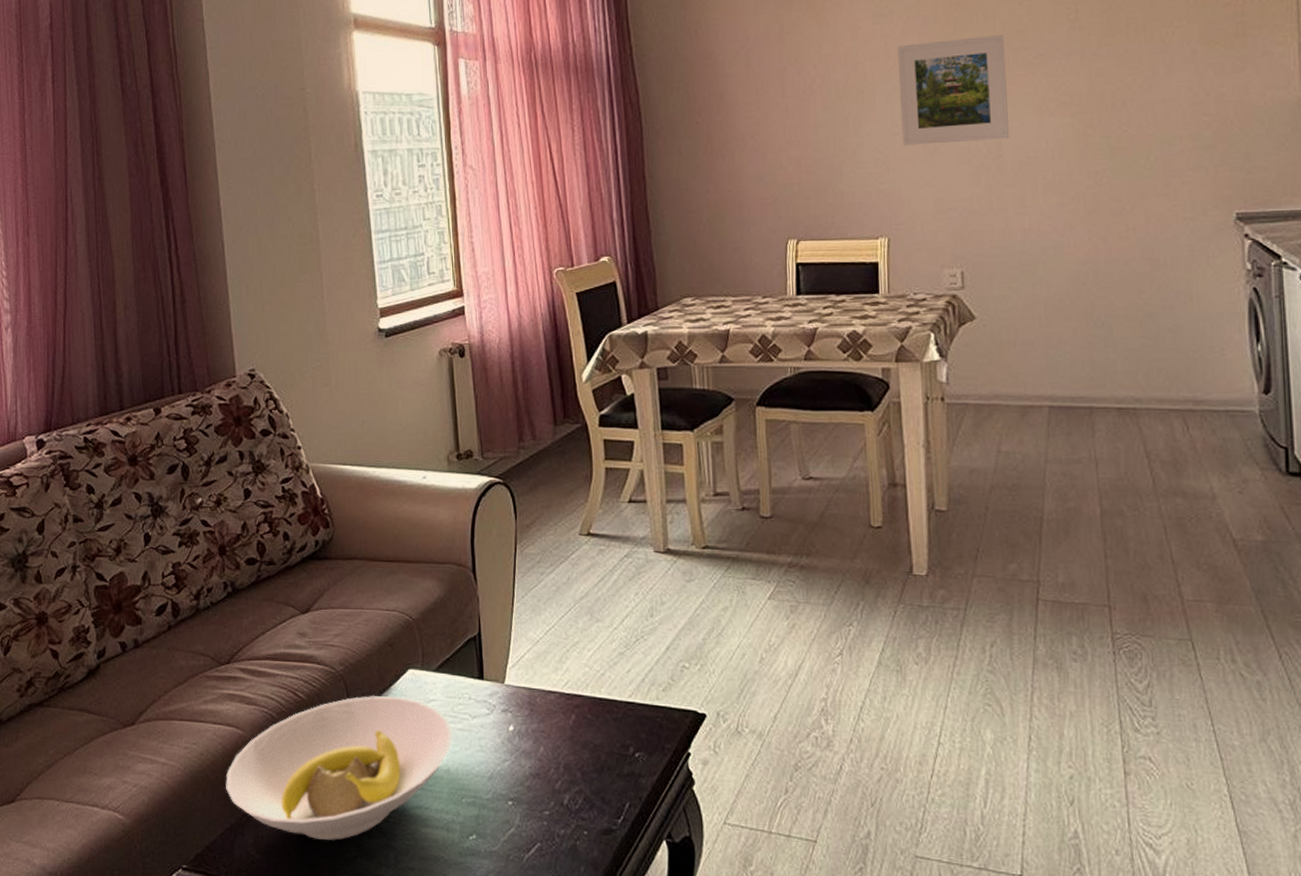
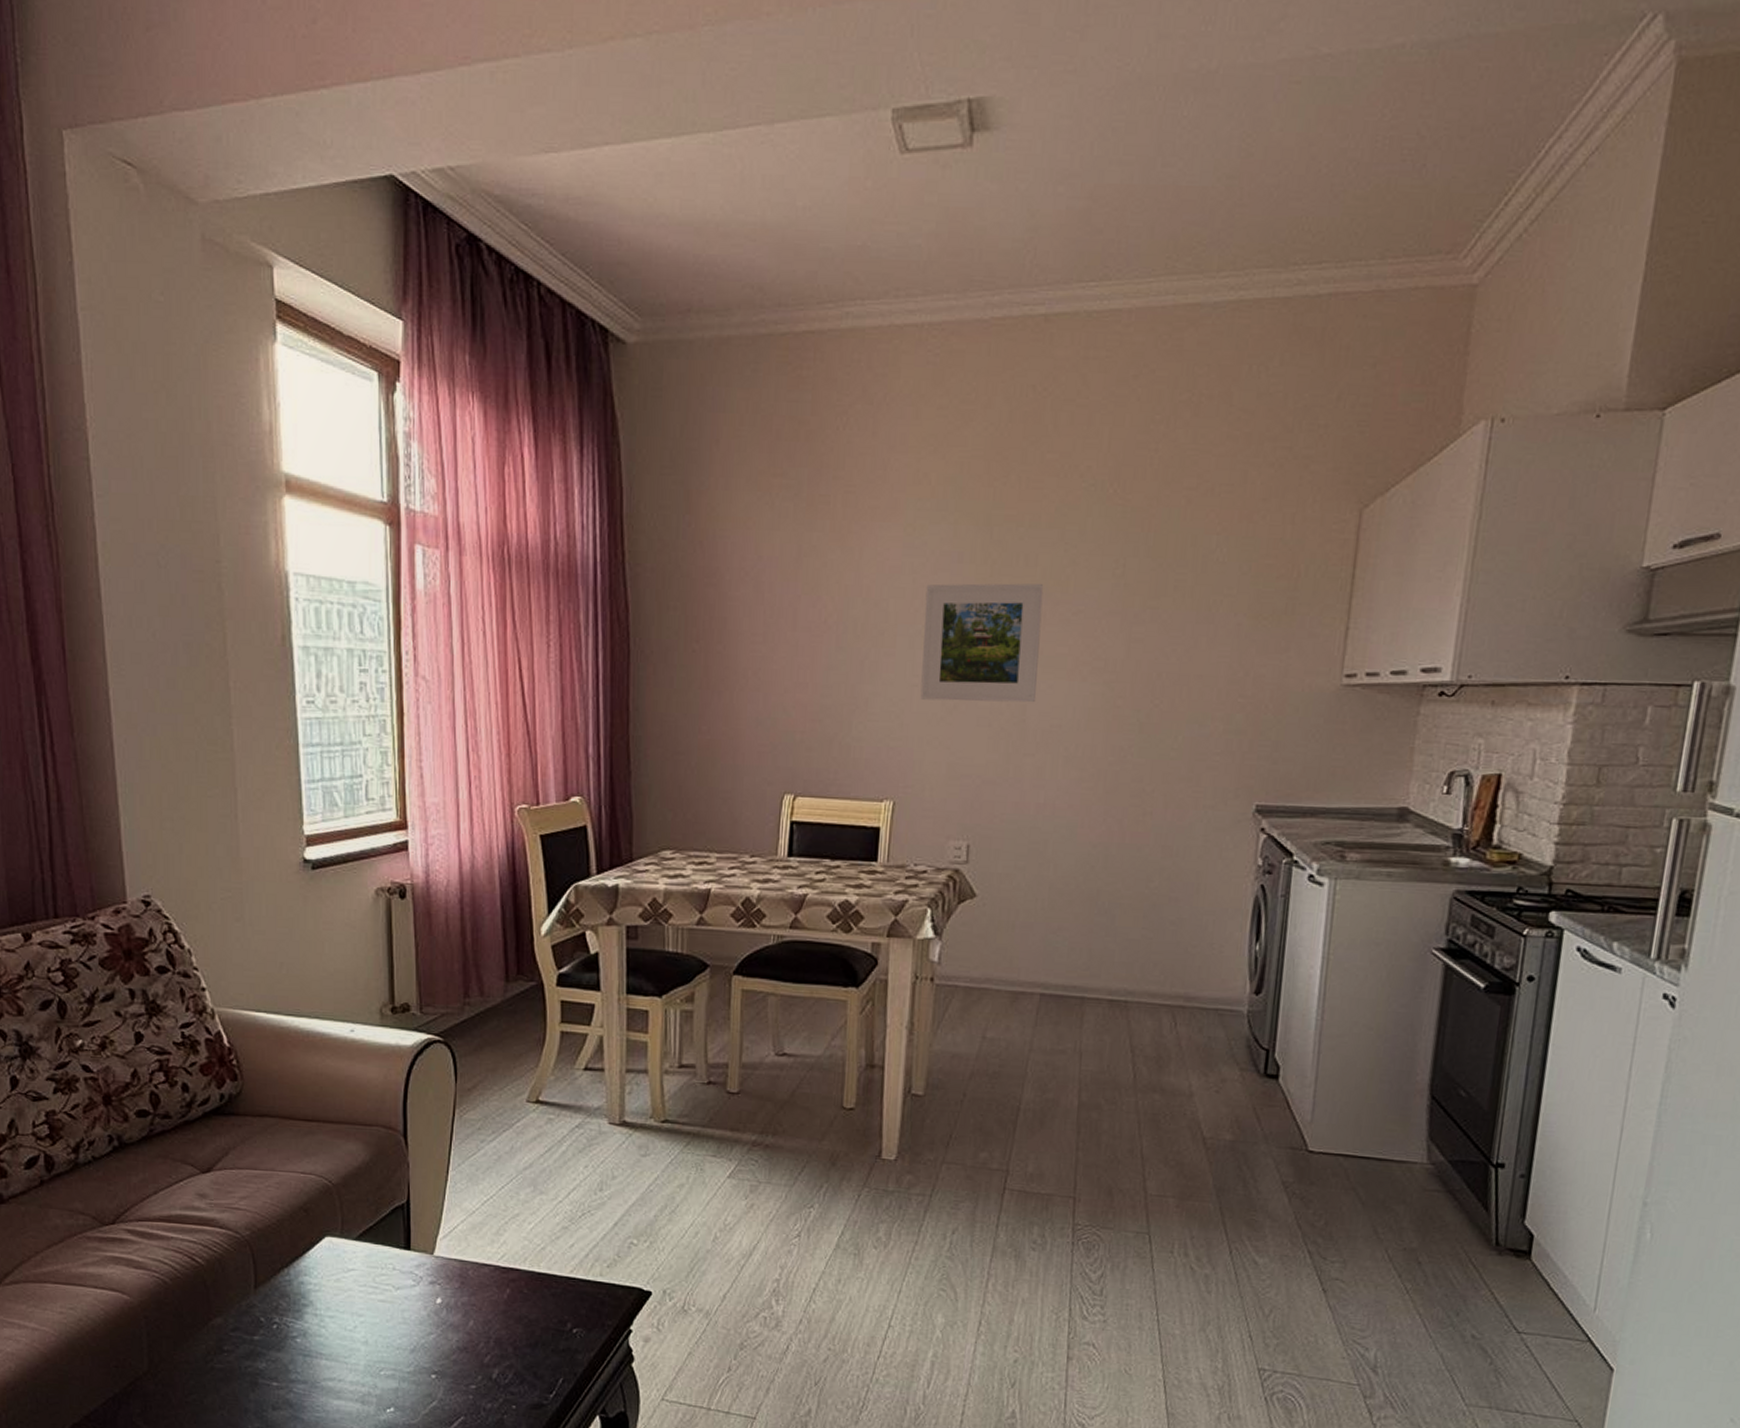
bowl: present [225,696,453,840] -> none [108,1263,373,1411]

